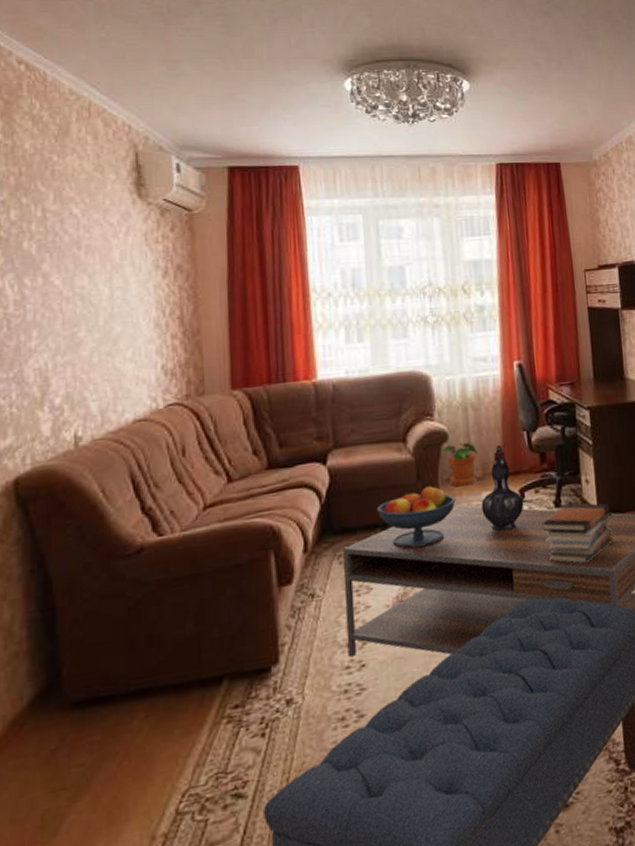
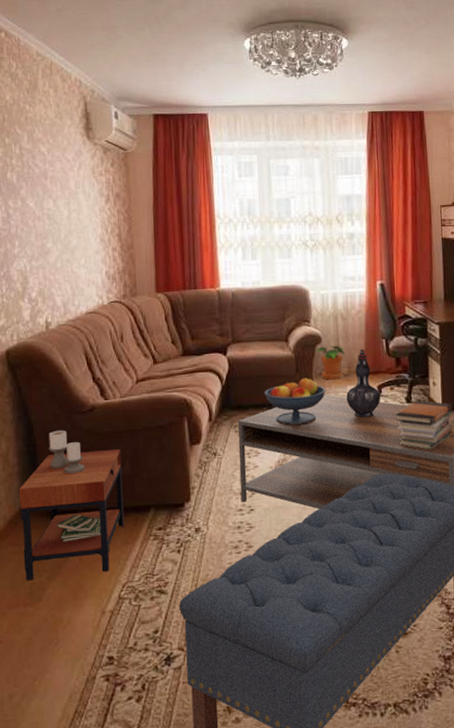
side table: none [29,583,185,808] -> present [19,430,124,581]

